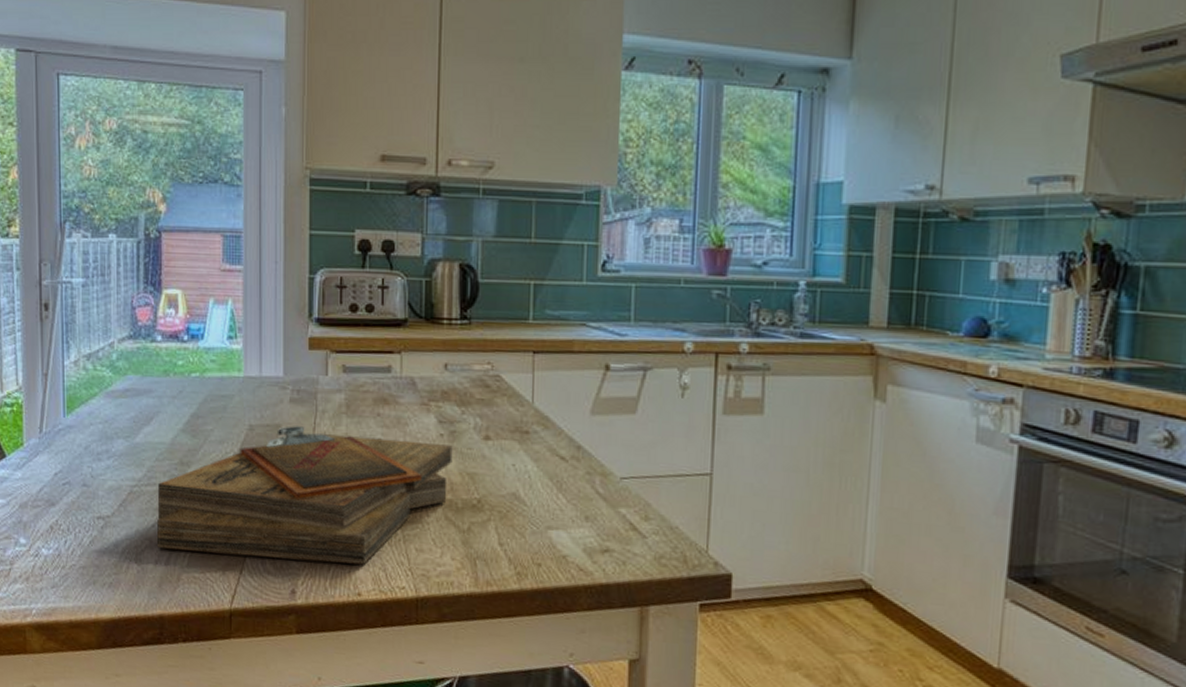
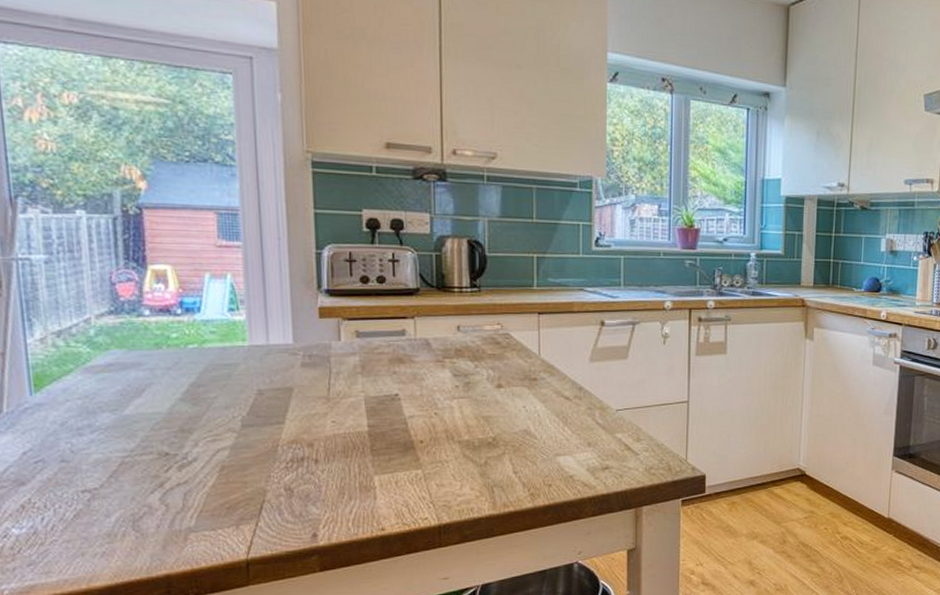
clipboard: present [157,426,453,565] -> none [155,388,468,513]

